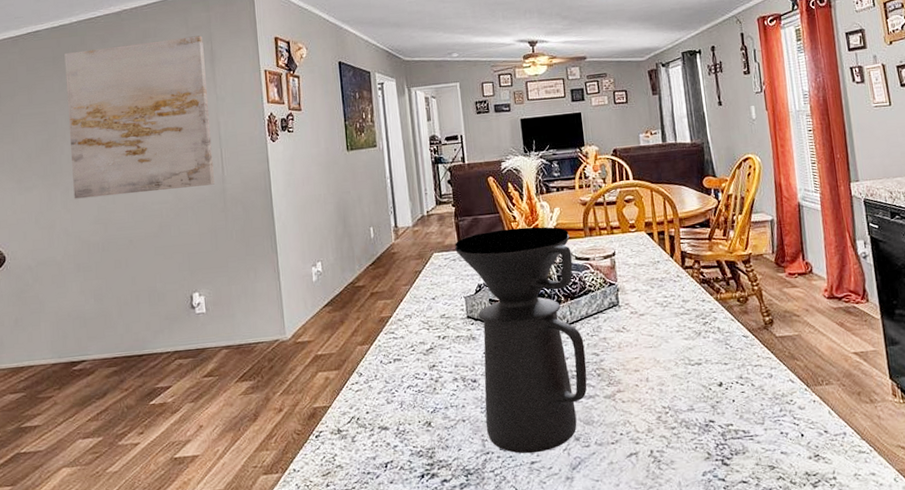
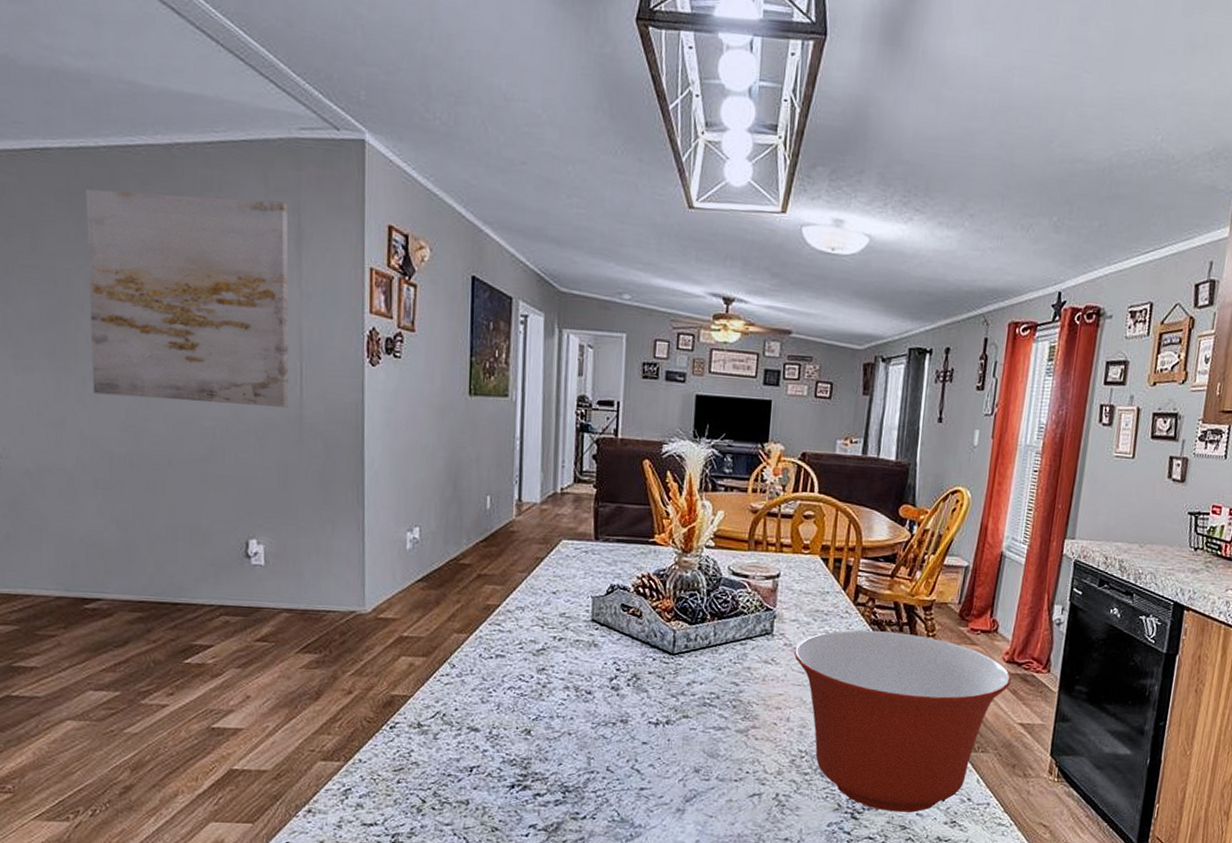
coffee maker: present [454,226,587,454] -> none [588,525,730,779]
mixing bowl: none [640,286,836,454] -> present [793,630,1011,812]

